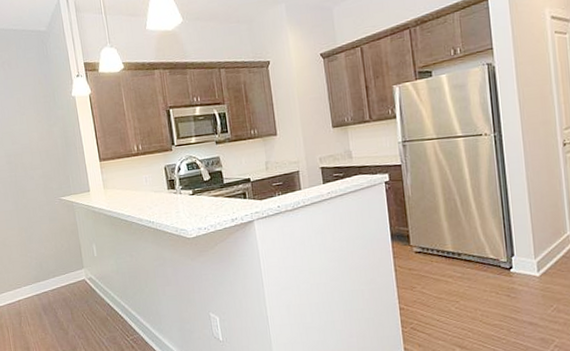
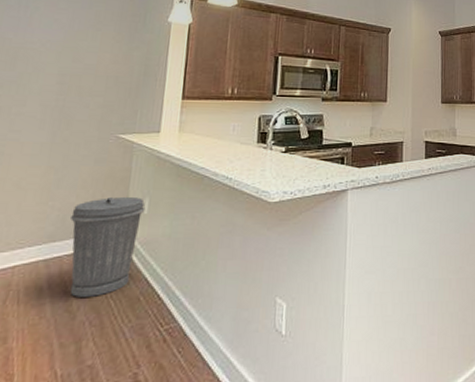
trash can: none [45,244,97,319] -> present [69,197,145,297]

